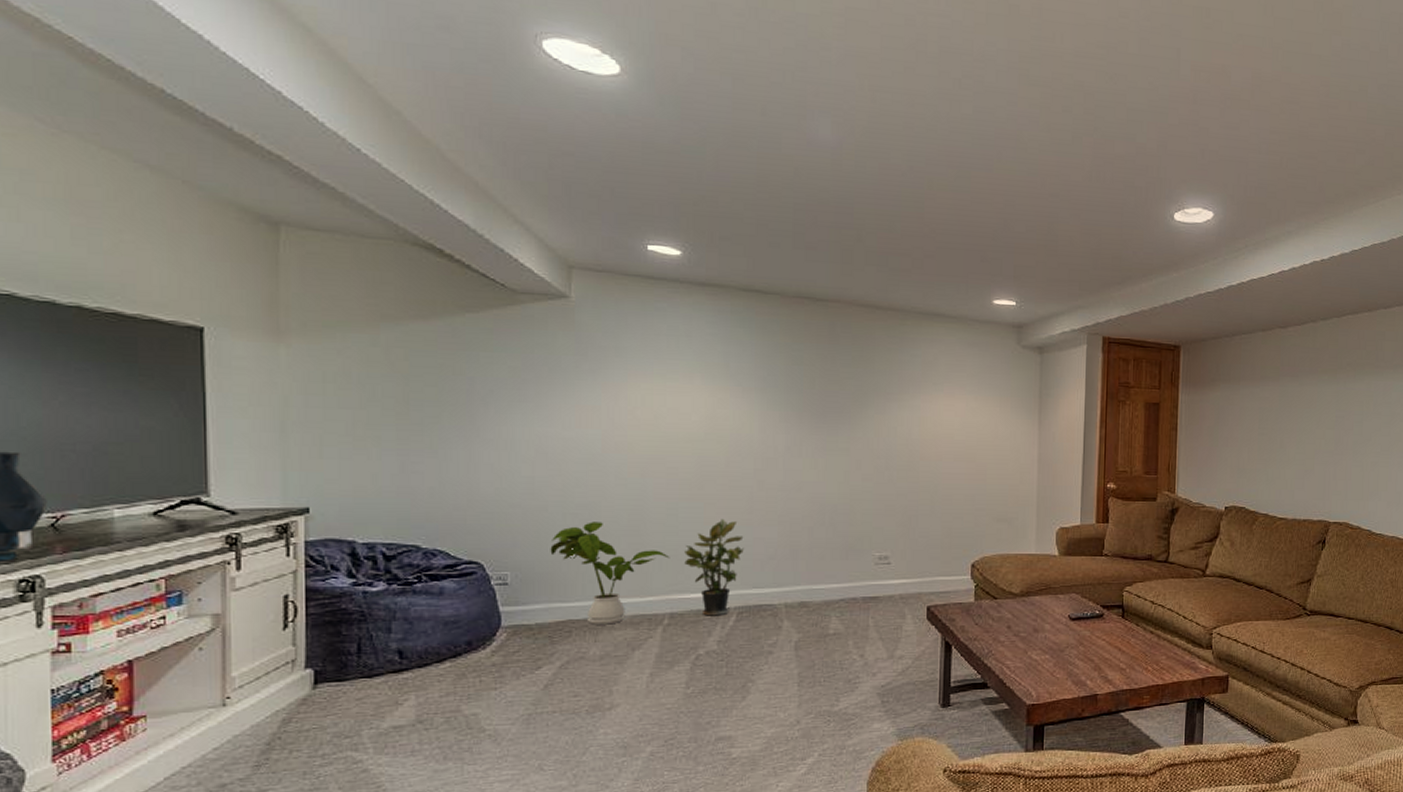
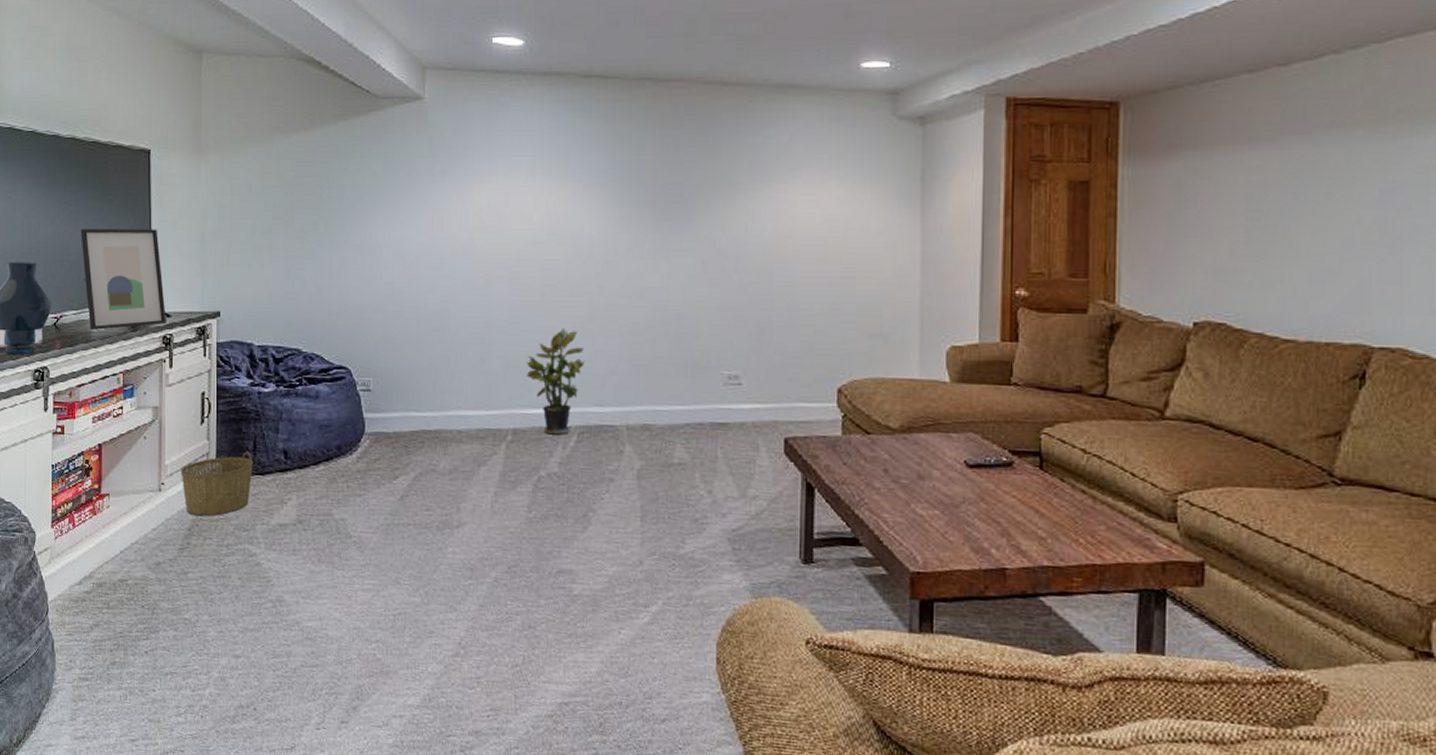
picture frame: none [93,413,231,531] -> present [80,227,166,330]
basket: none [255,654,357,729] -> present [181,451,253,517]
house plant: present [550,522,670,625] -> none [406,329,513,438]

